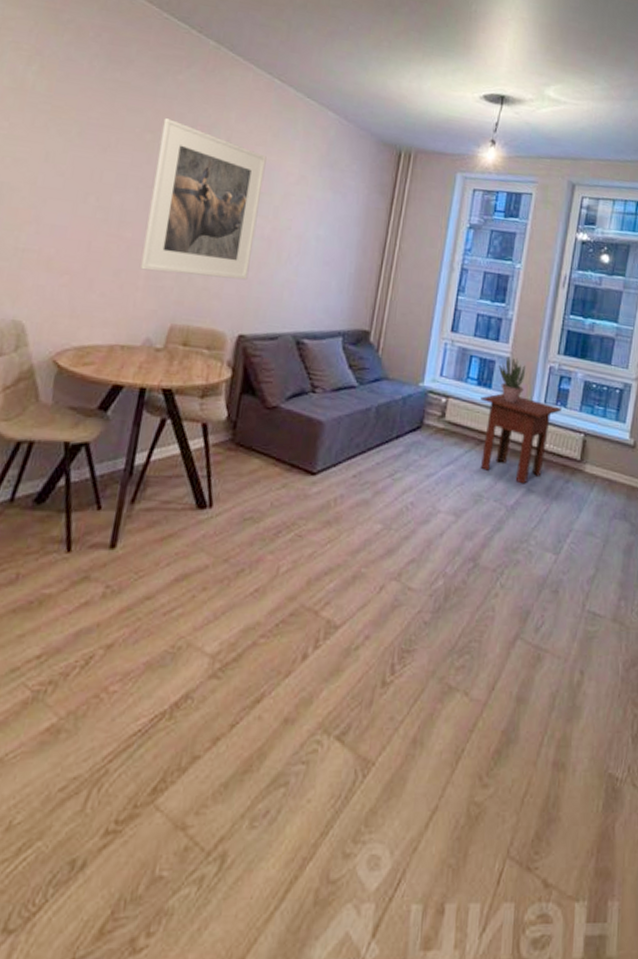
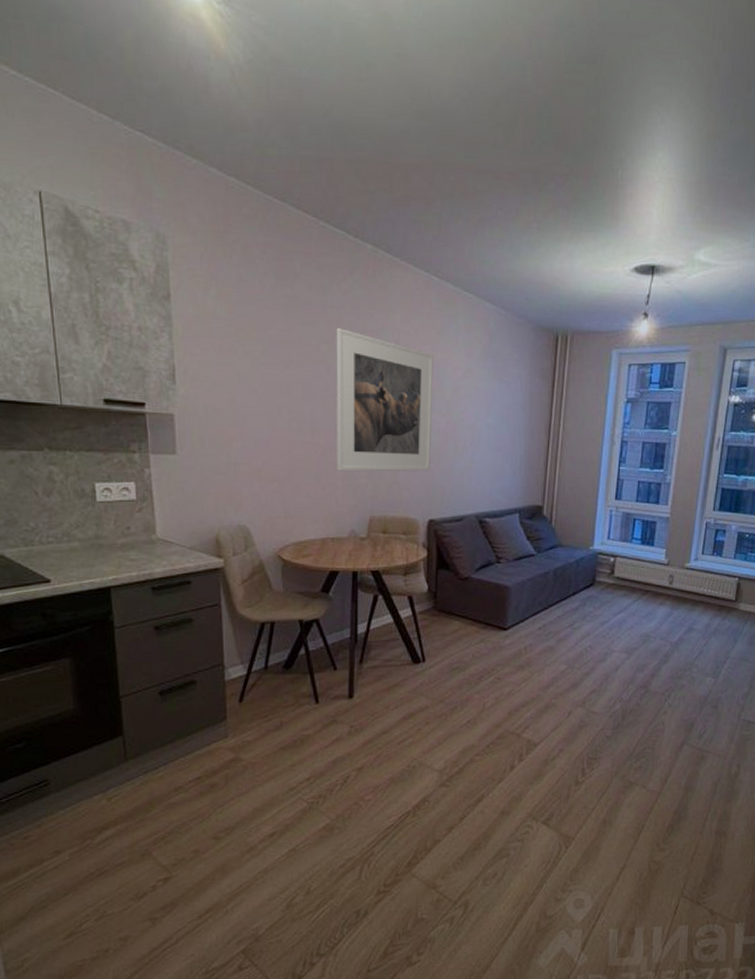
side table: present [480,393,562,484] -> none [645,549,718,624]
potted plant: present [498,356,525,403] -> none [659,517,684,557]

